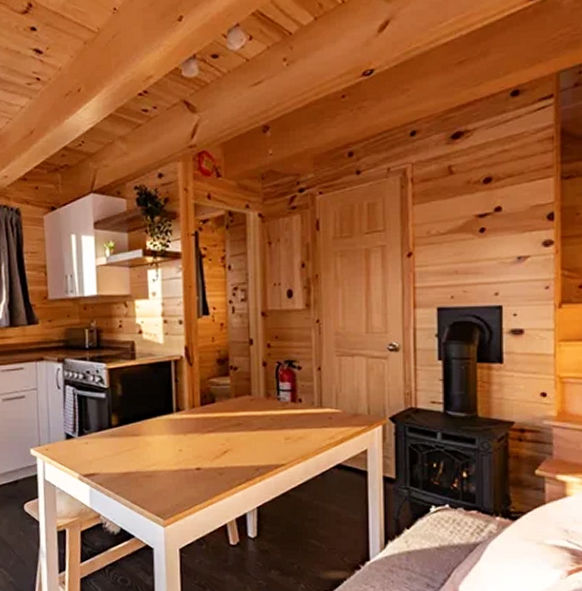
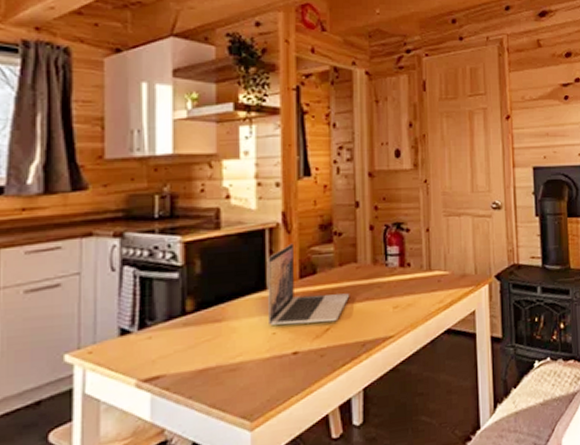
laptop: none [174,374,245,446] -> present [268,243,350,325]

